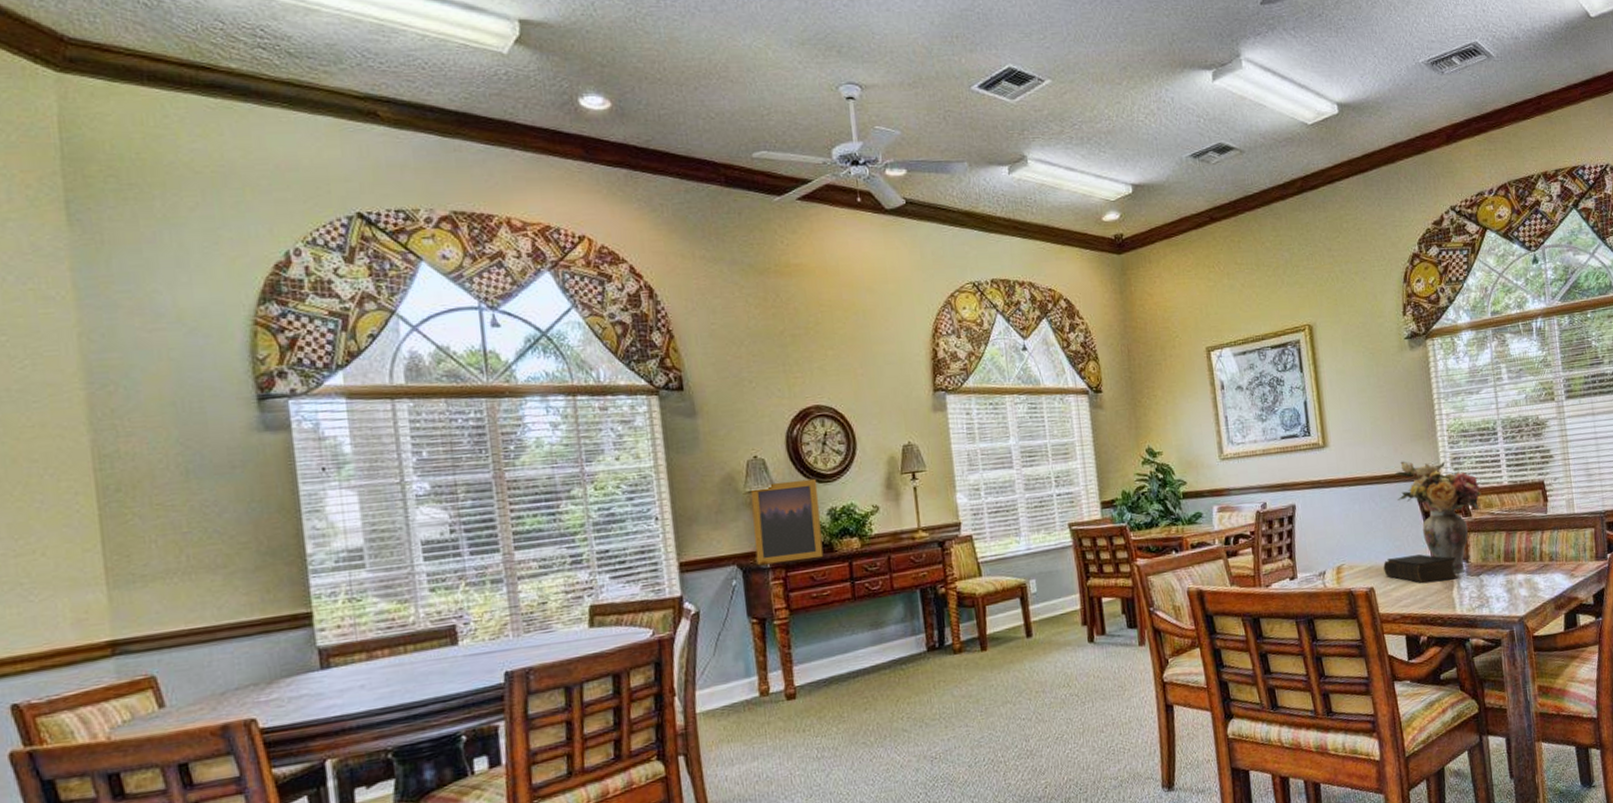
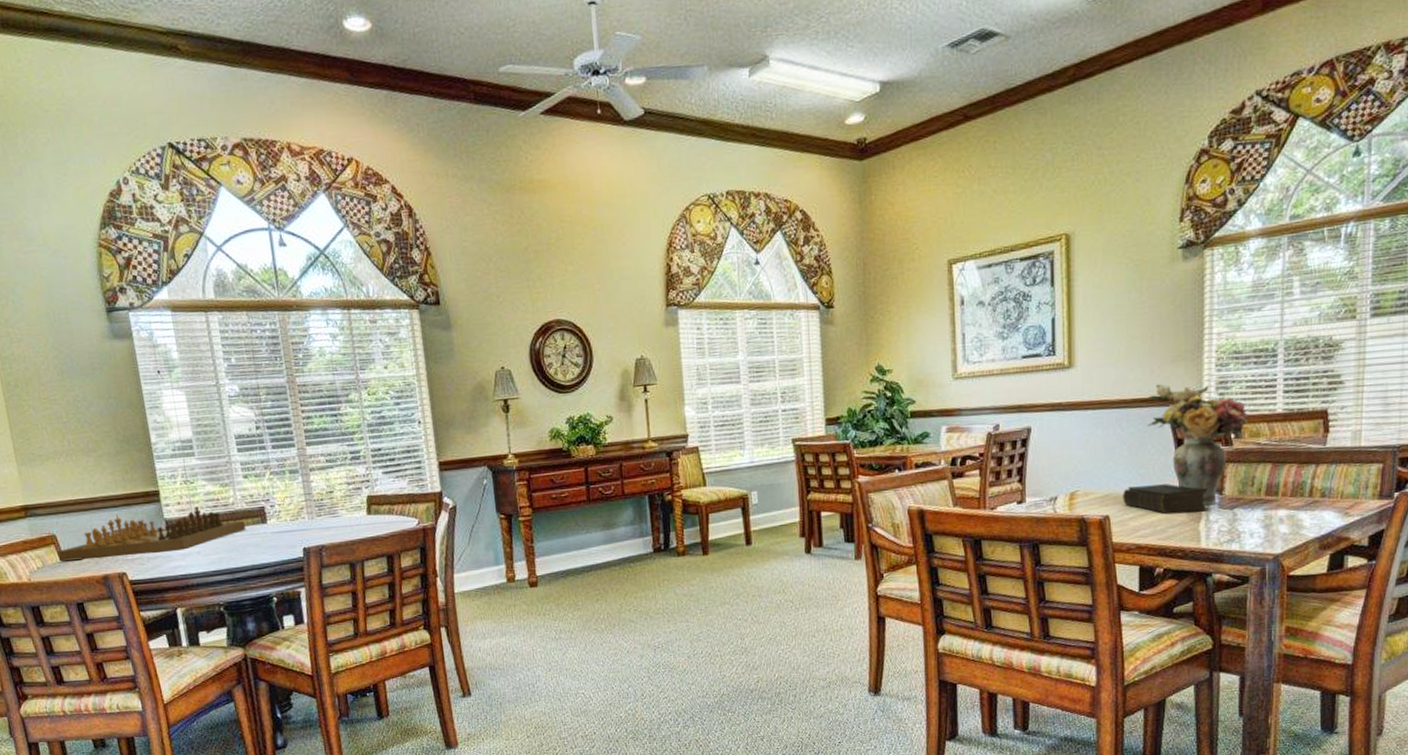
chess set: none [155,628,430,711] -> present [57,506,246,562]
picture frame: present [750,478,824,566] -> none [498,389,563,468]

